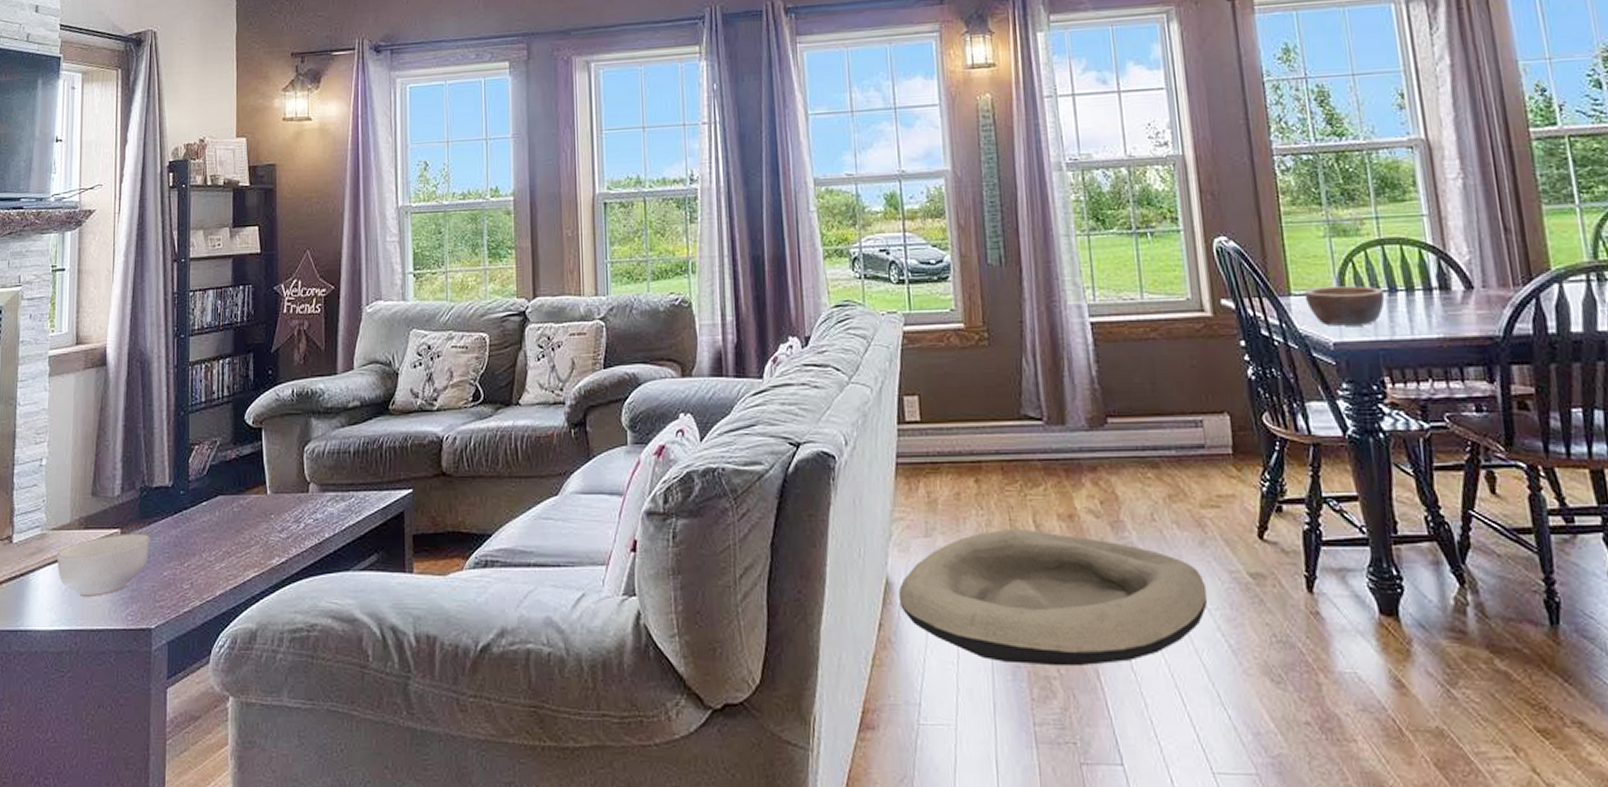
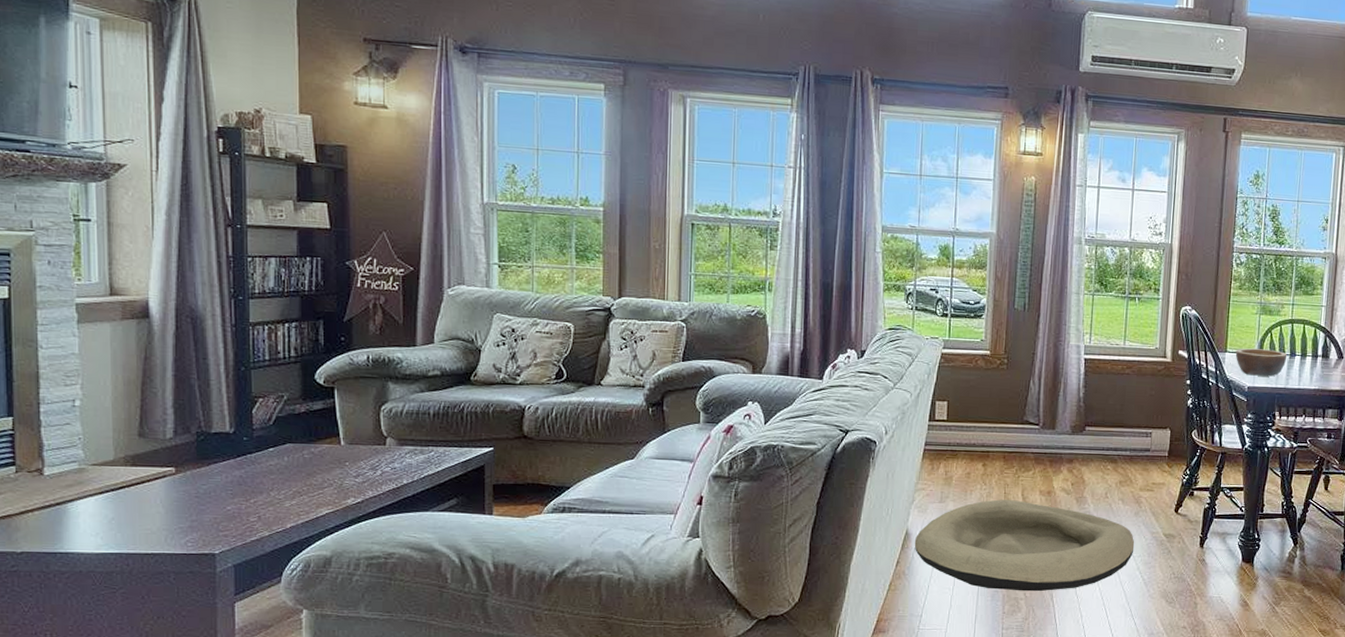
bowl: present [56,533,152,596] -> none [98,471,212,525]

